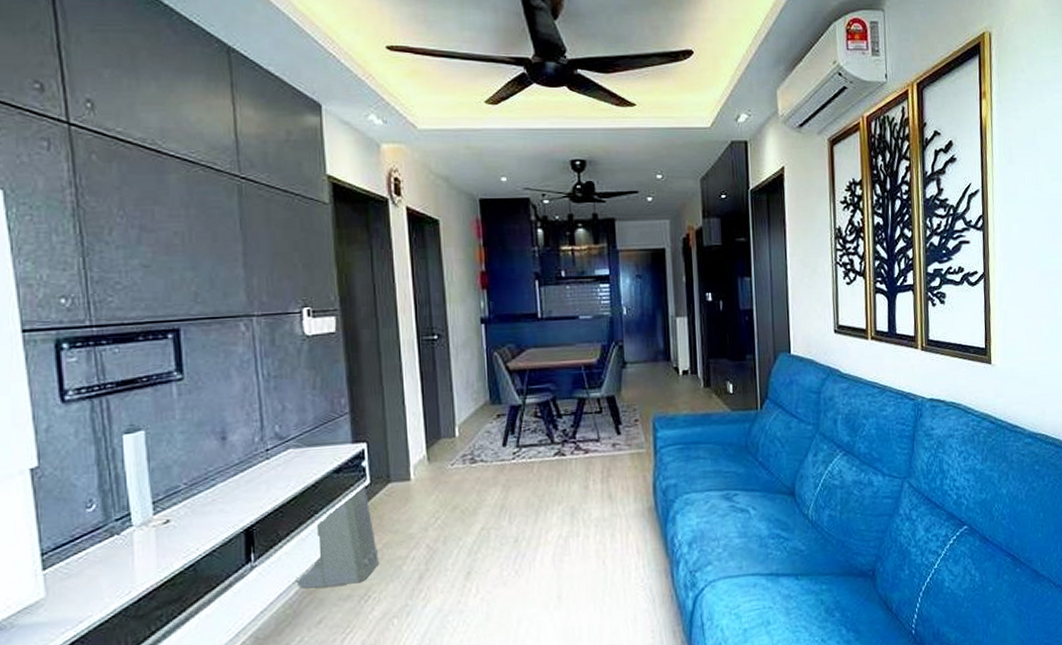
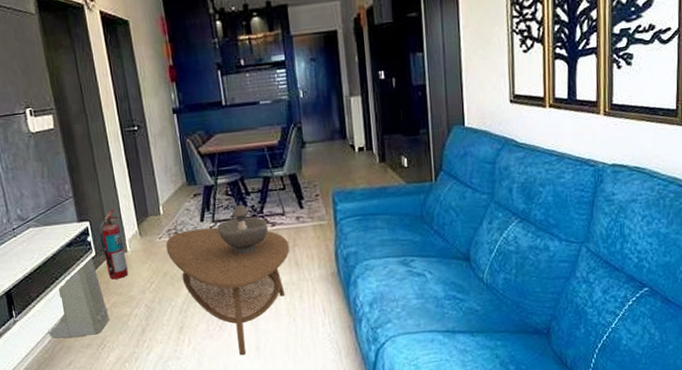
fire extinguisher: none [377,429,409,514] -> present [99,209,129,280]
coffee table: none [458,453,603,607] -> present [165,227,290,356]
decorative bowl: none [521,427,580,485] -> present [217,204,269,254]

